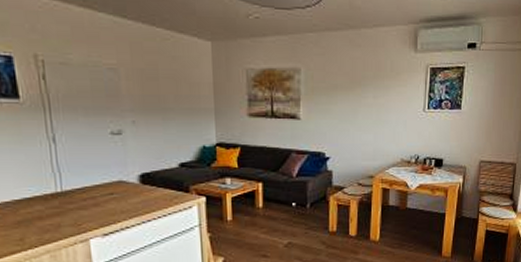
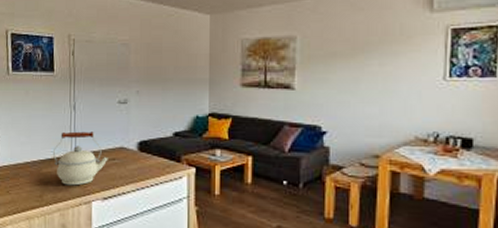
kettle: none [30,166,105,225] -> present [52,131,108,186]

